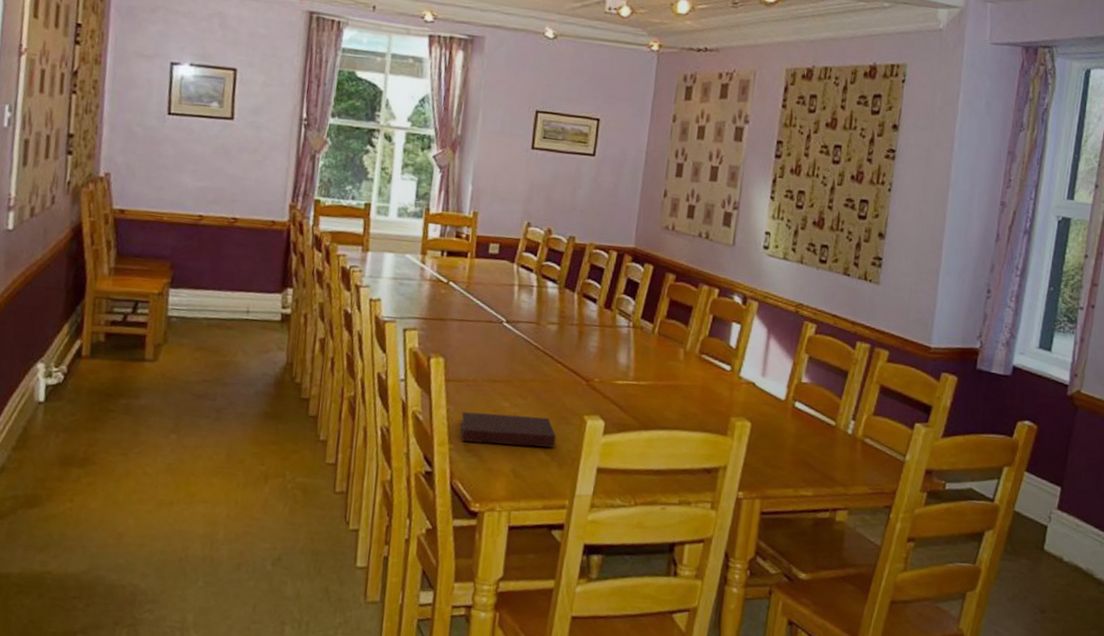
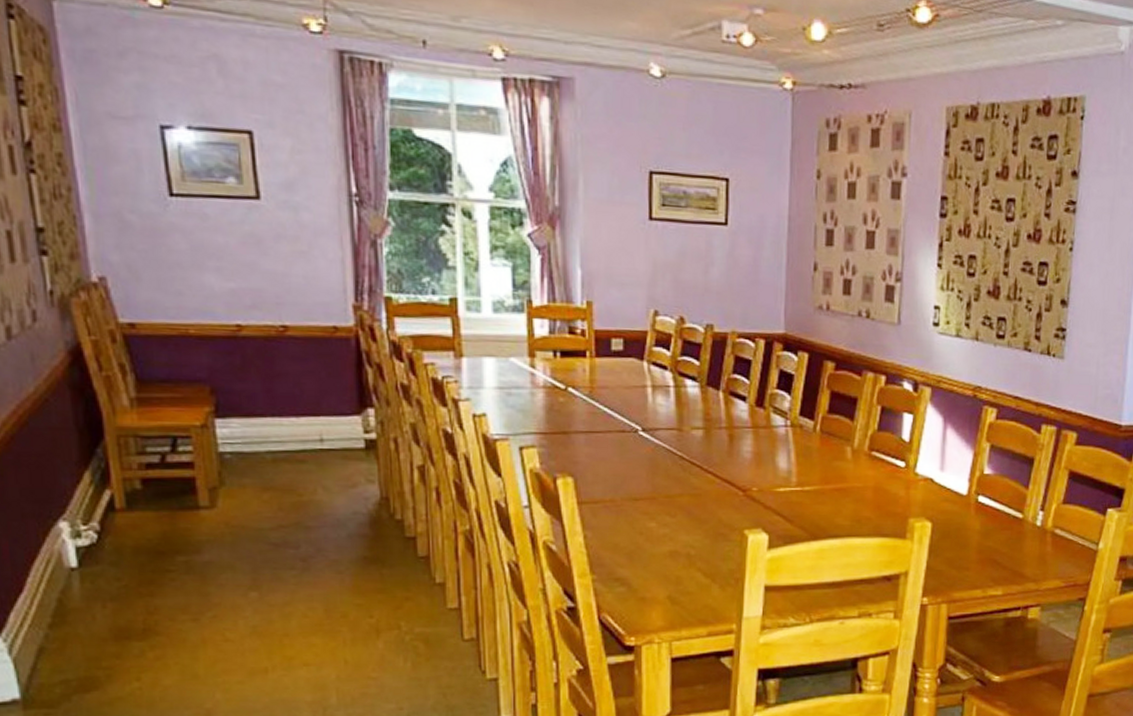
notebook: present [460,411,557,448] -> none [601,535,715,570]

